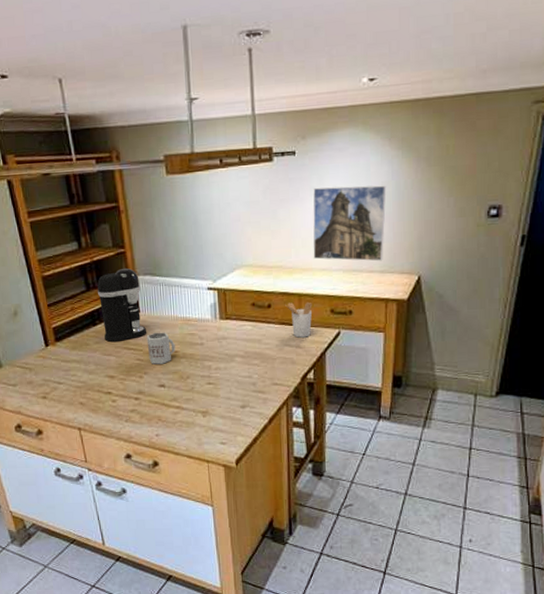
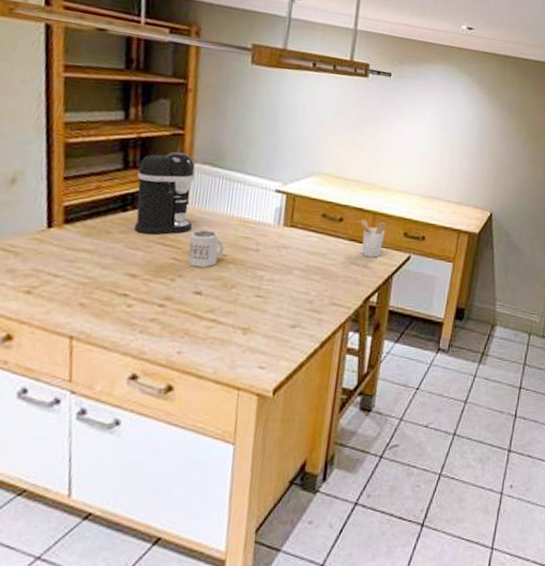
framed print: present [313,185,387,262] -> none [394,111,472,193]

